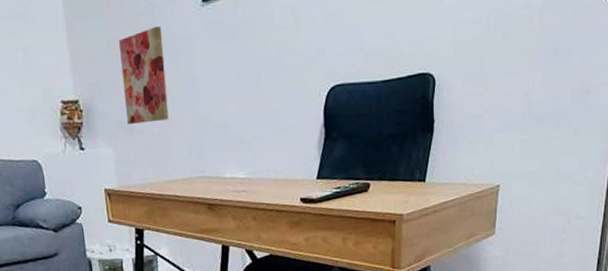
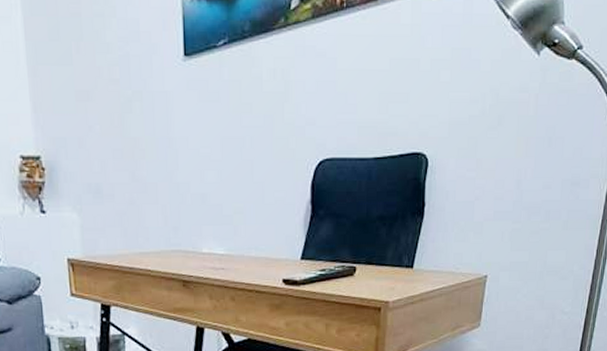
wall art: present [119,25,169,124] -> none [89,78,143,187]

